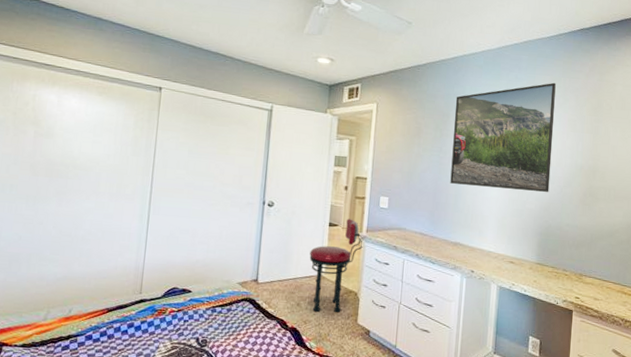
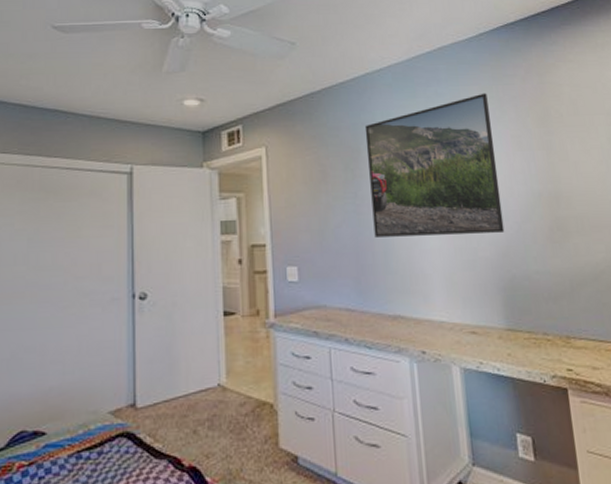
stool: present [309,219,364,313] -> none [202,302,273,440]

